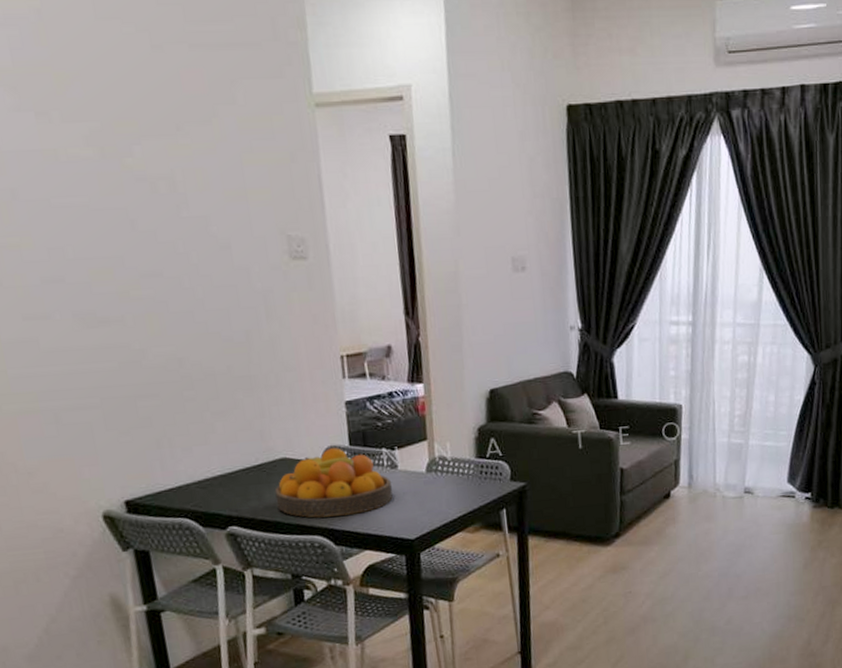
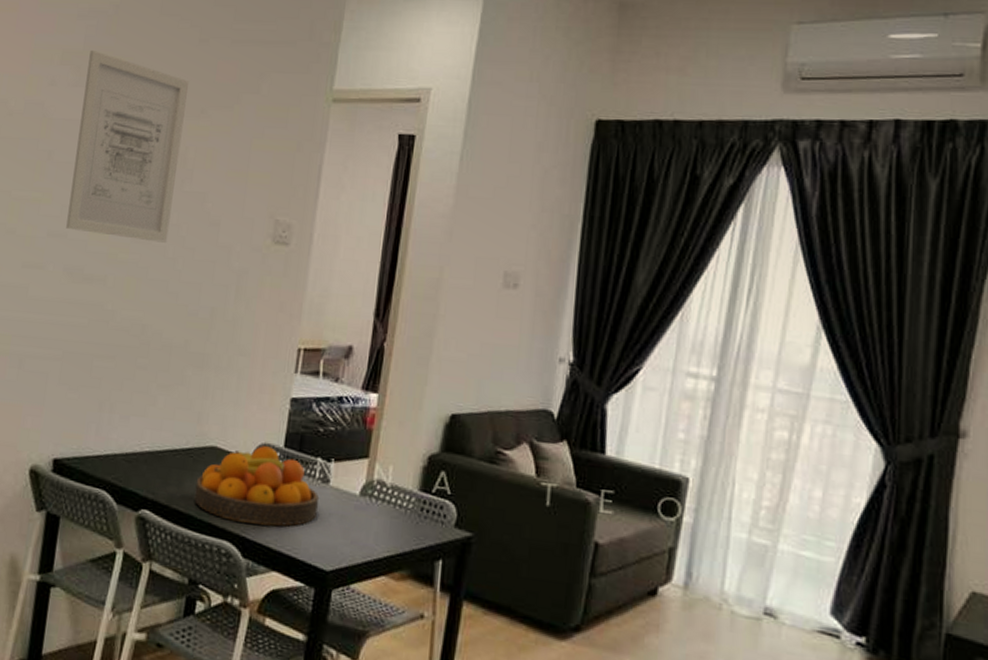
wall art: none [22,65,180,274] -> present [66,49,190,243]

